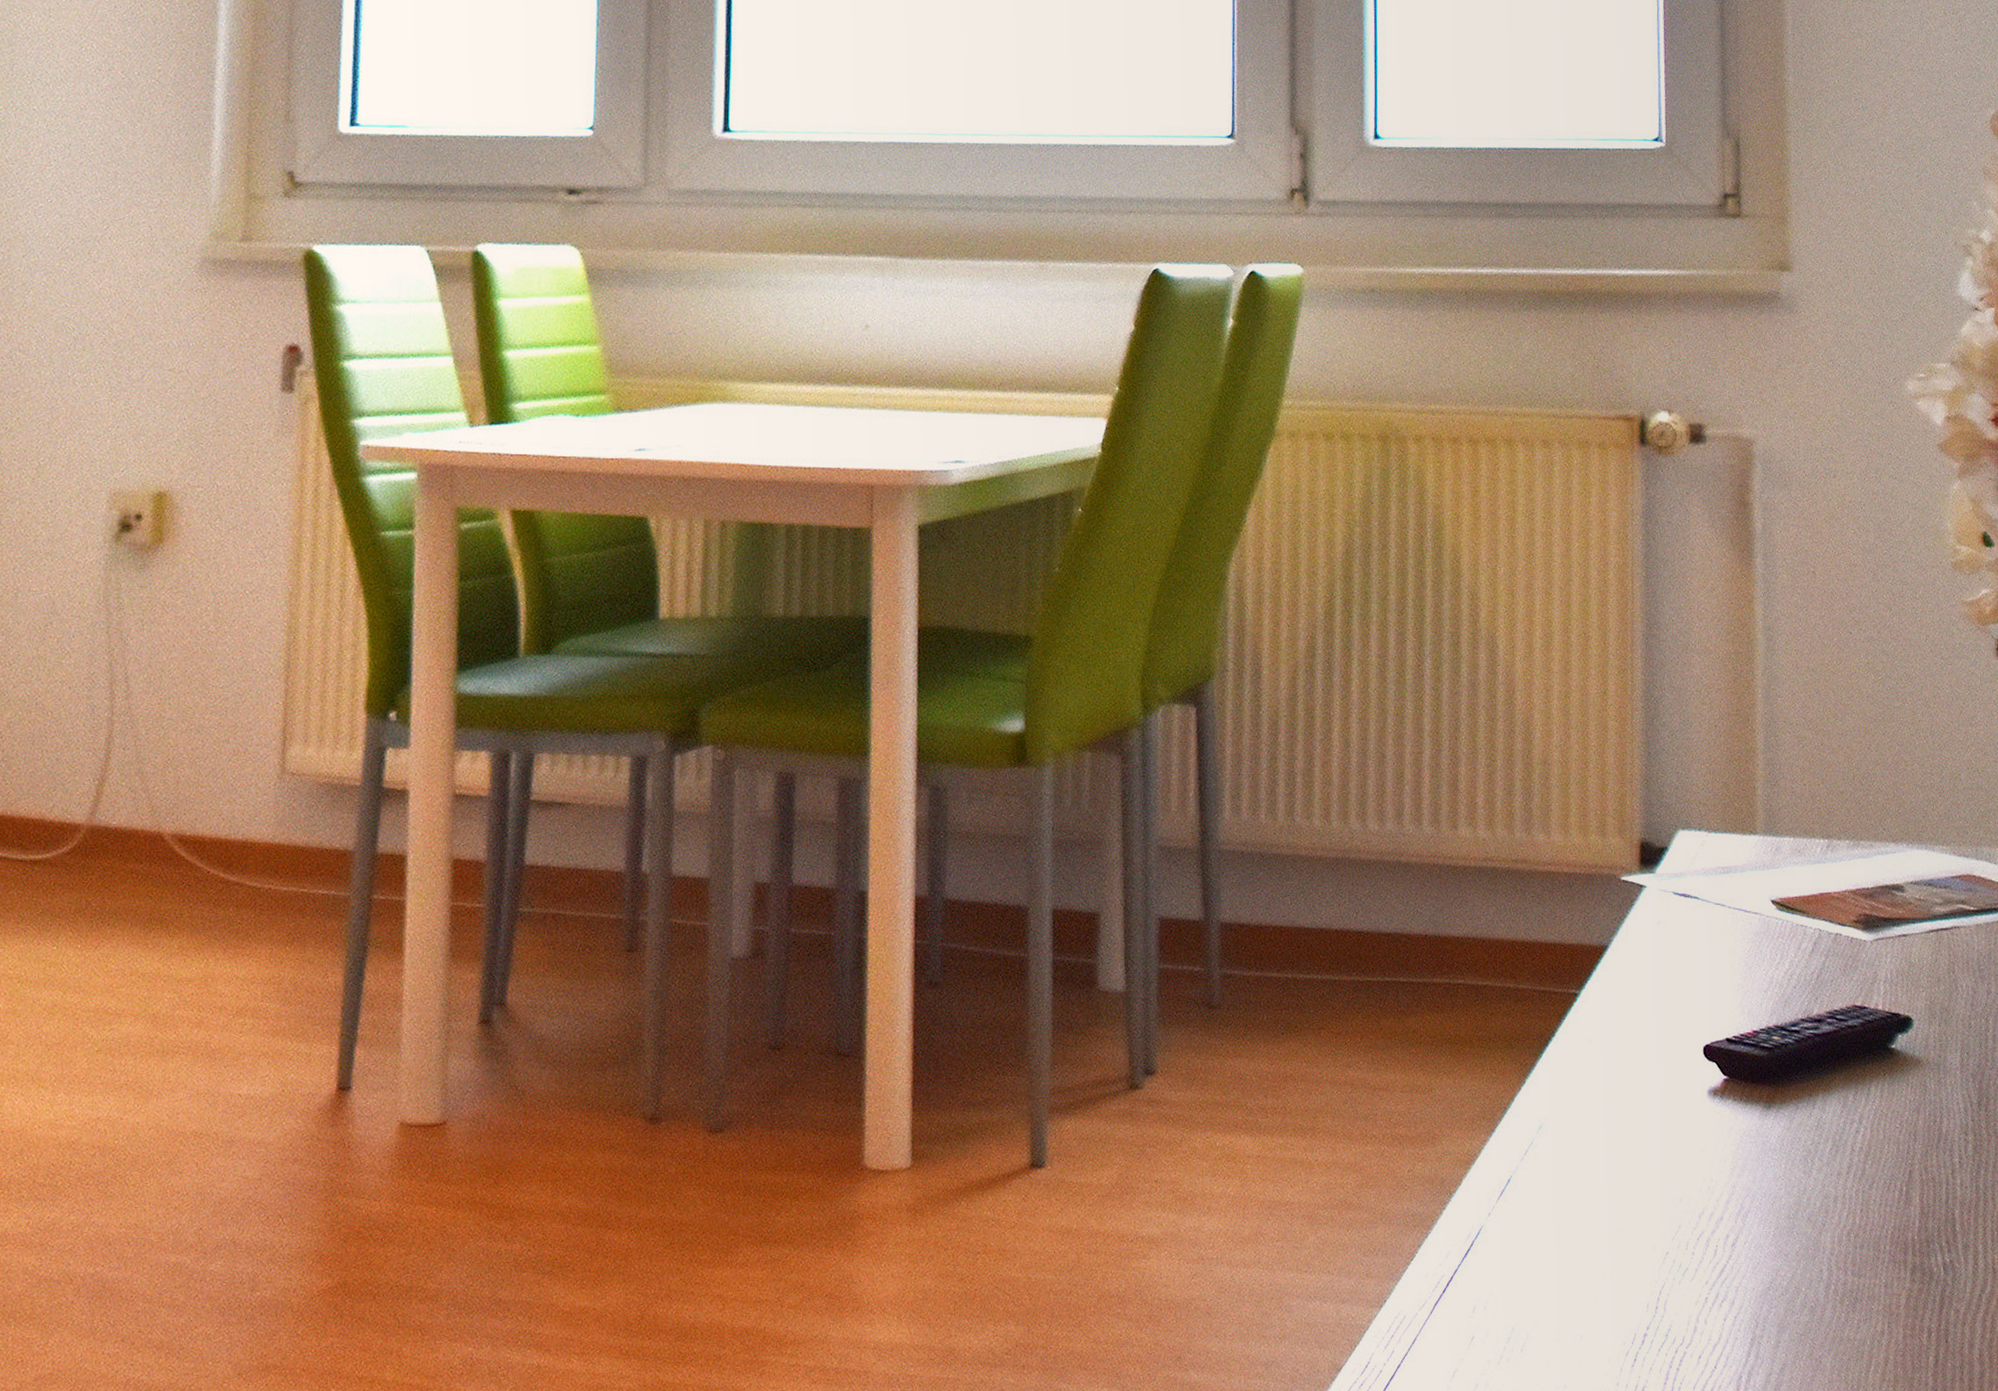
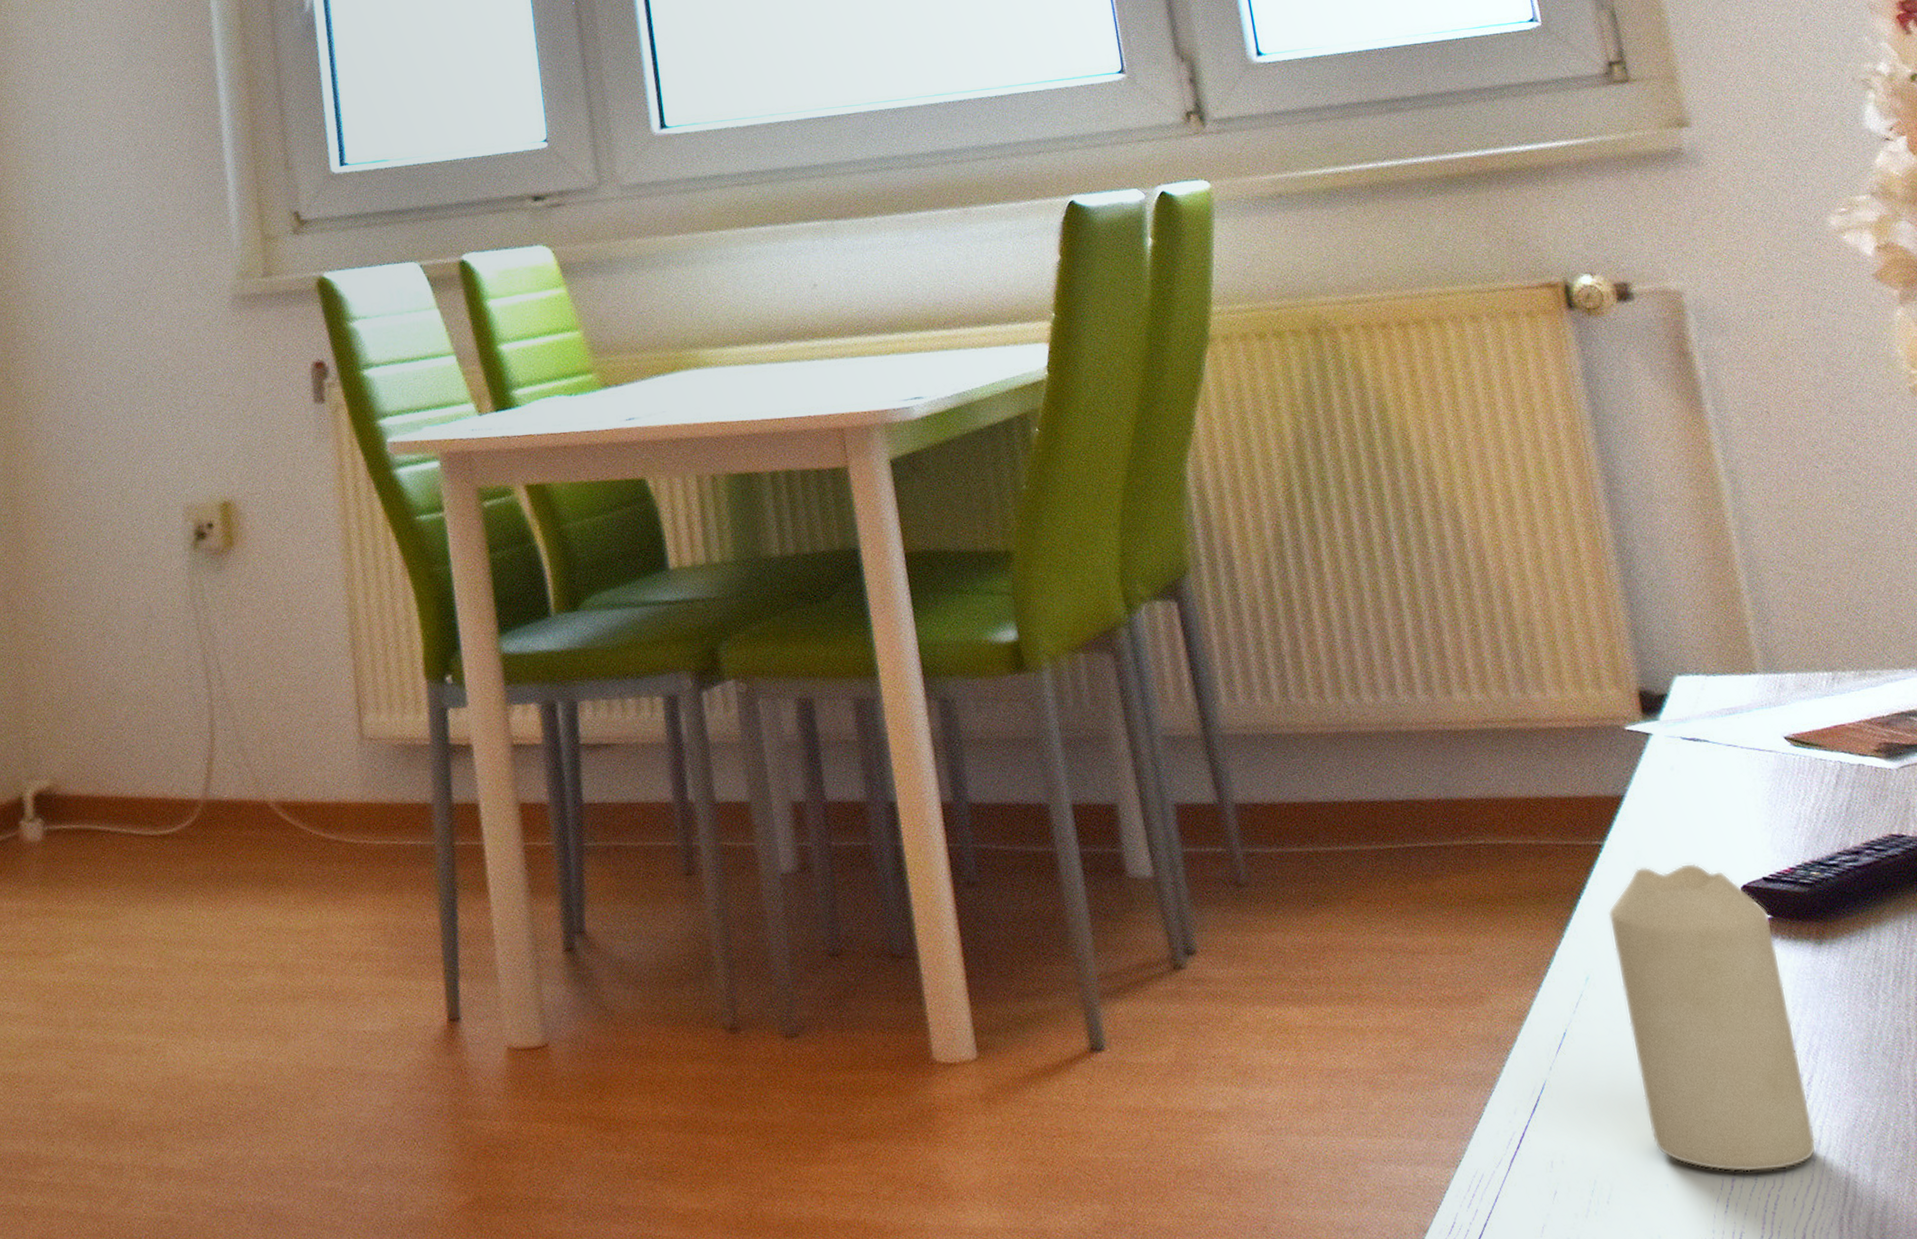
candle: none [1571,1018,1730,1329] -> present [1608,863,1816,1173]

